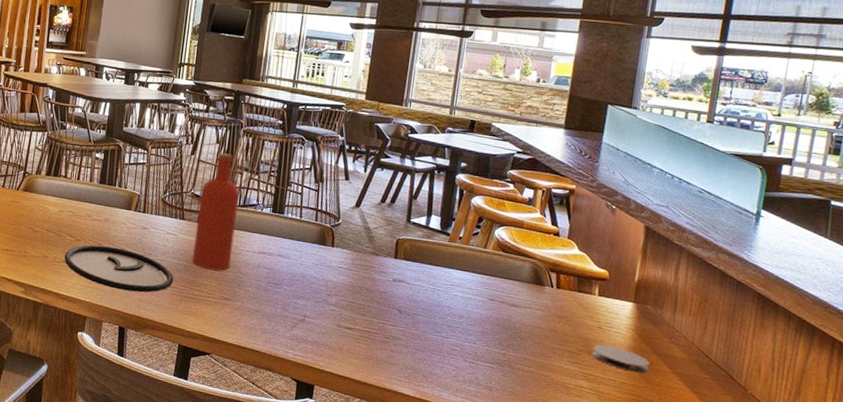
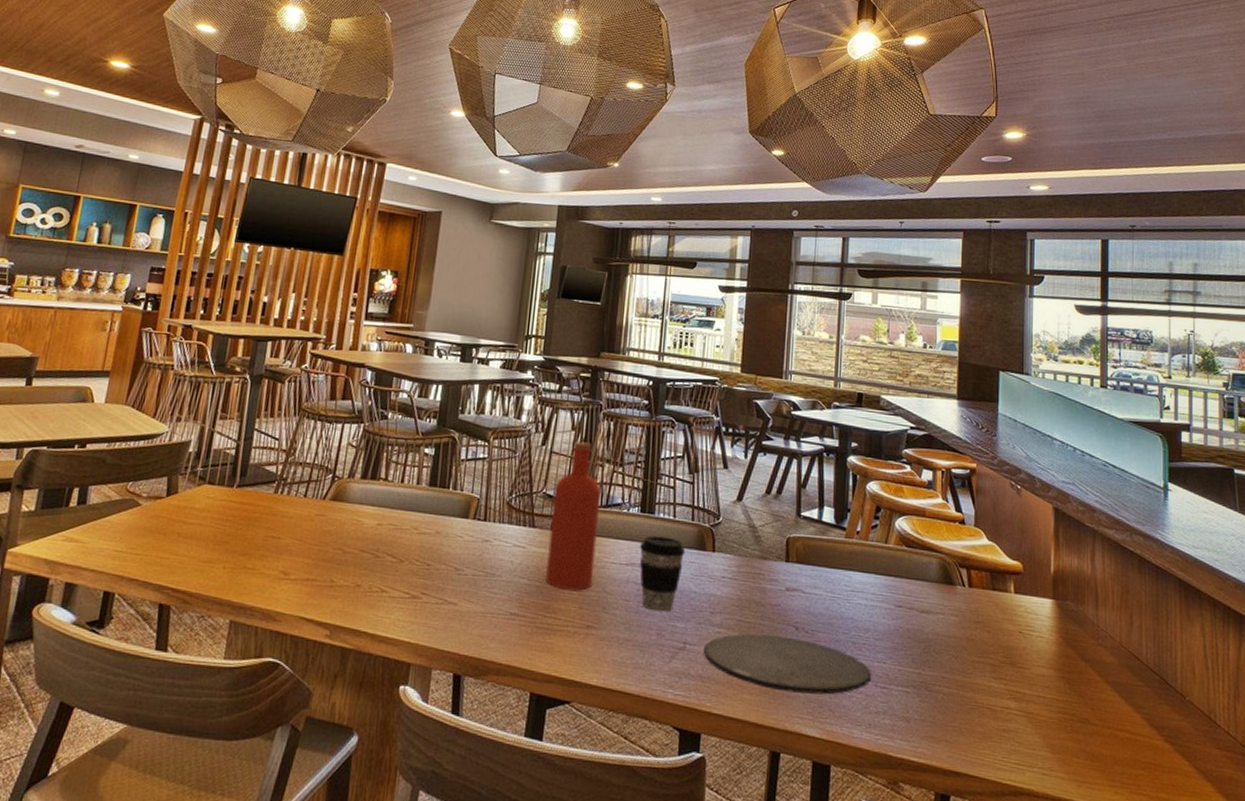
plate: present [64,245,174,293] -> none [382,566,523,626]
coffee cup: none [269,231,309,292] -> present [639,535,686,612]
plate: none [320,312,463,365] -> present [704,633,872,695]
coaster: present [592,344,650,373] -> none [1016,653,1079,686]

